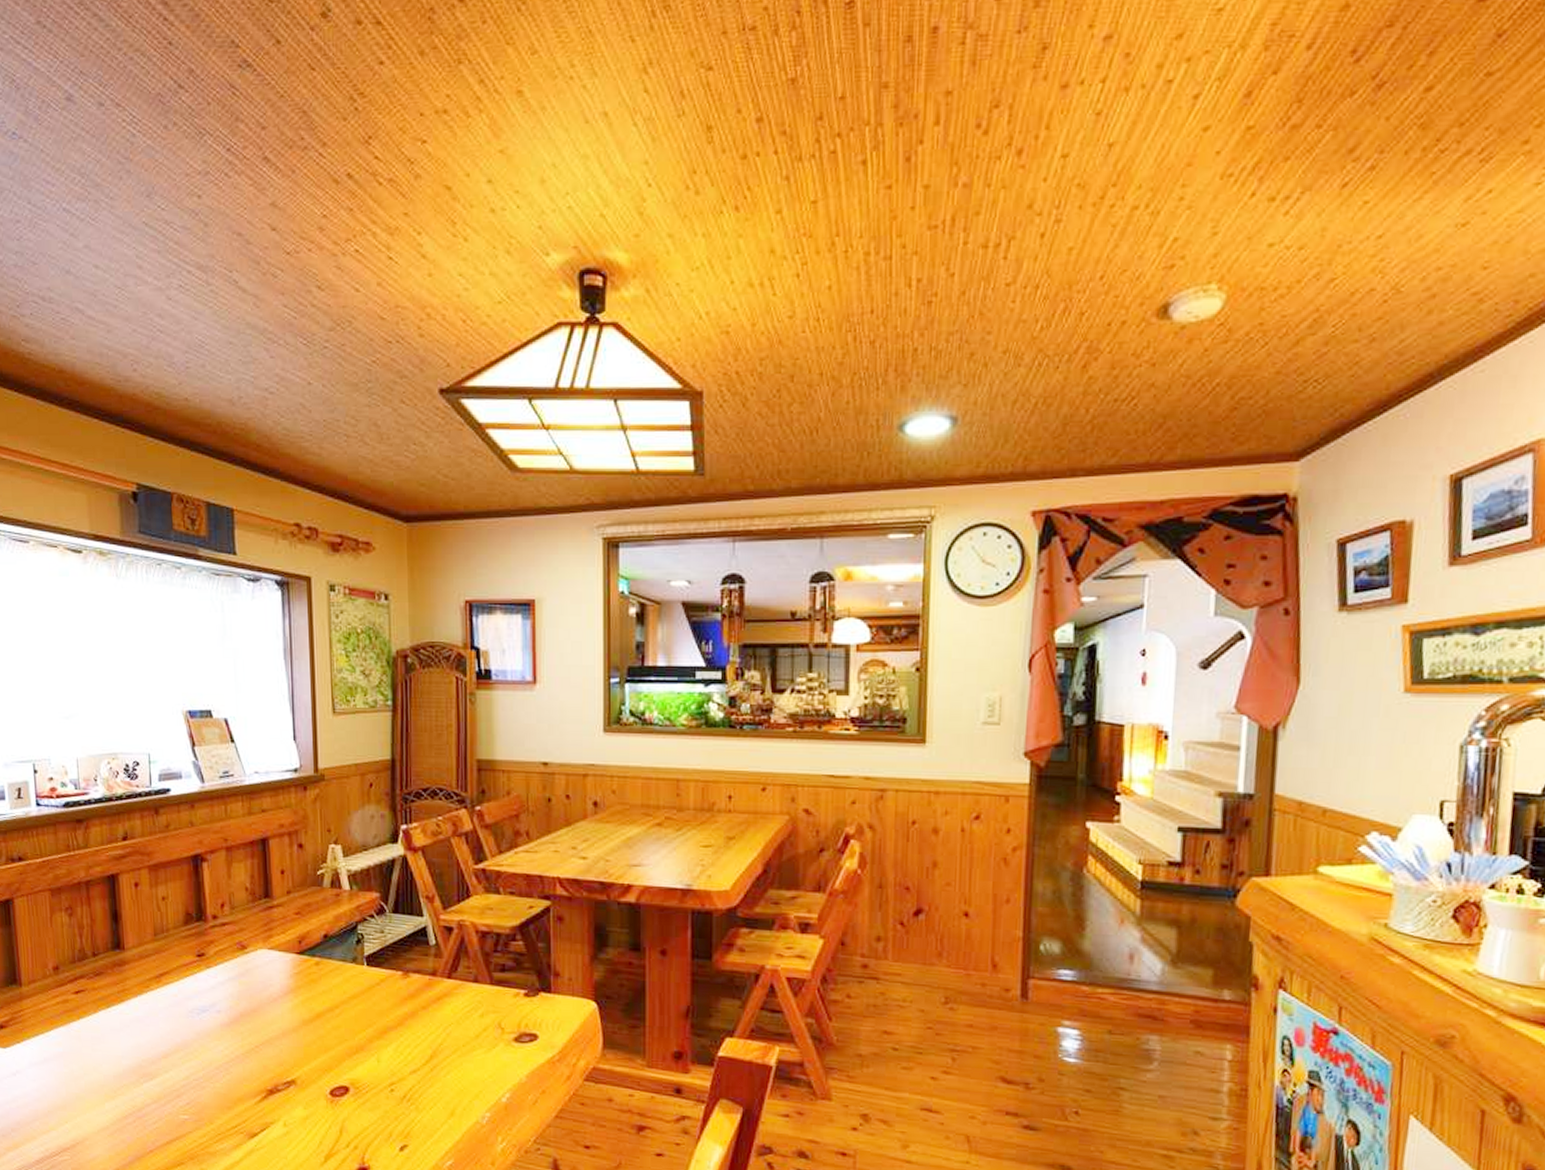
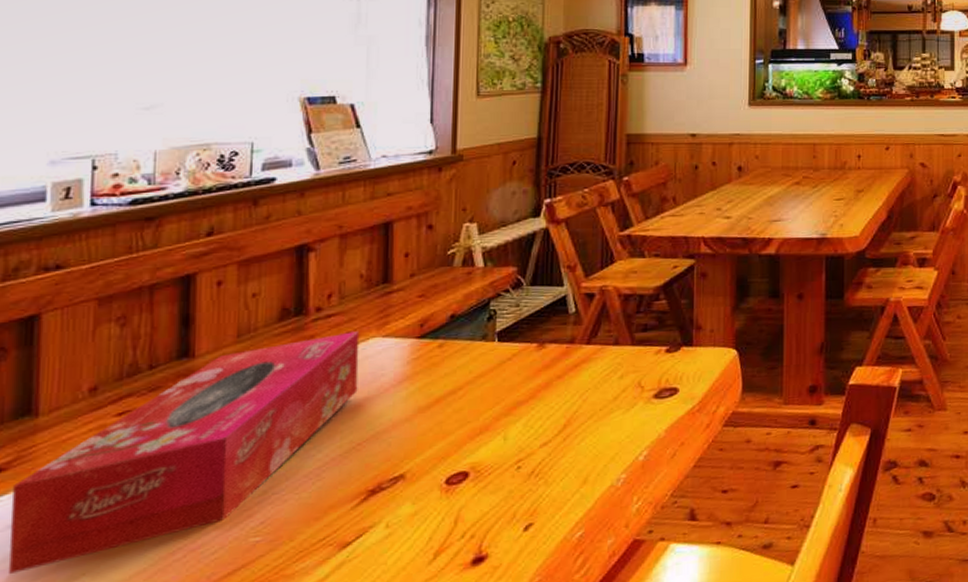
tissue box: none [11,941,252,1113] -> present [7,332,360,575]

